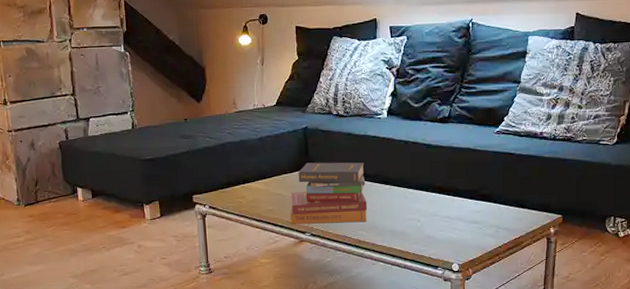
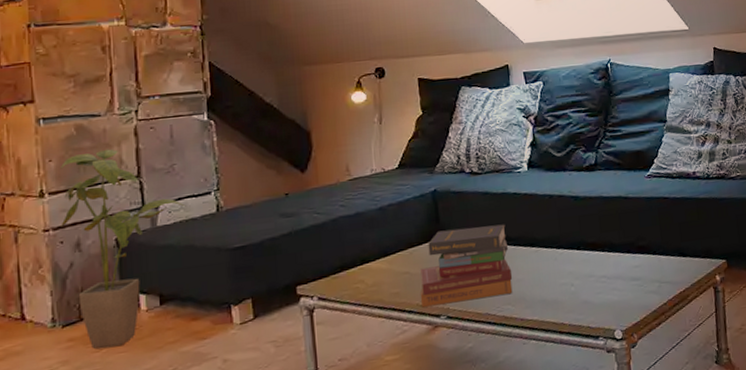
house plant: none [17,70,109,225] -> present [60,149,186,349]

